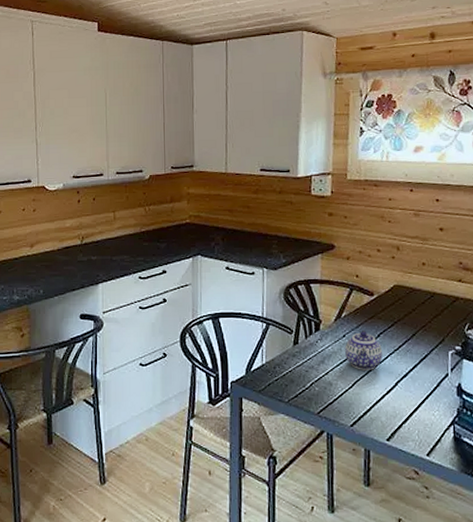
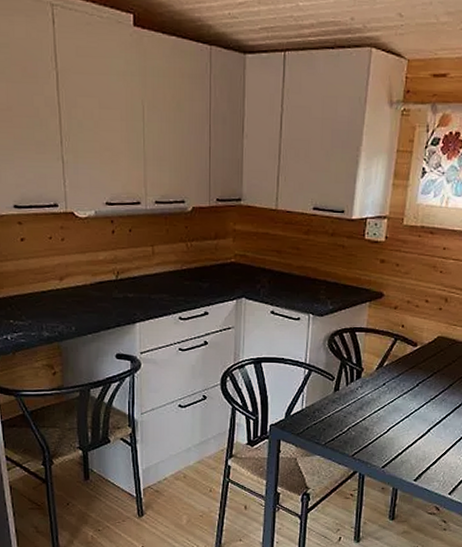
teapot: present [345,330,382,370] -> none [383,379,419,417]

